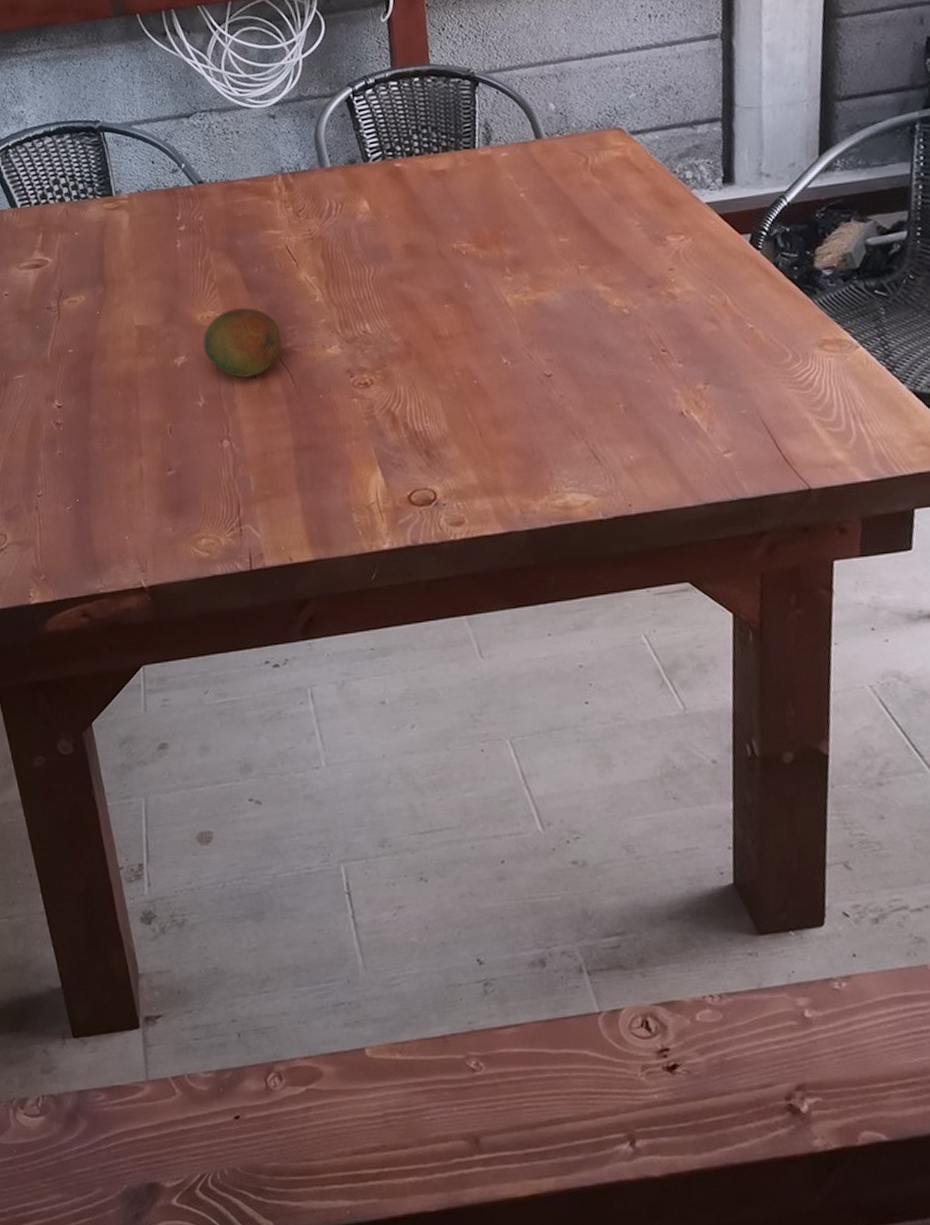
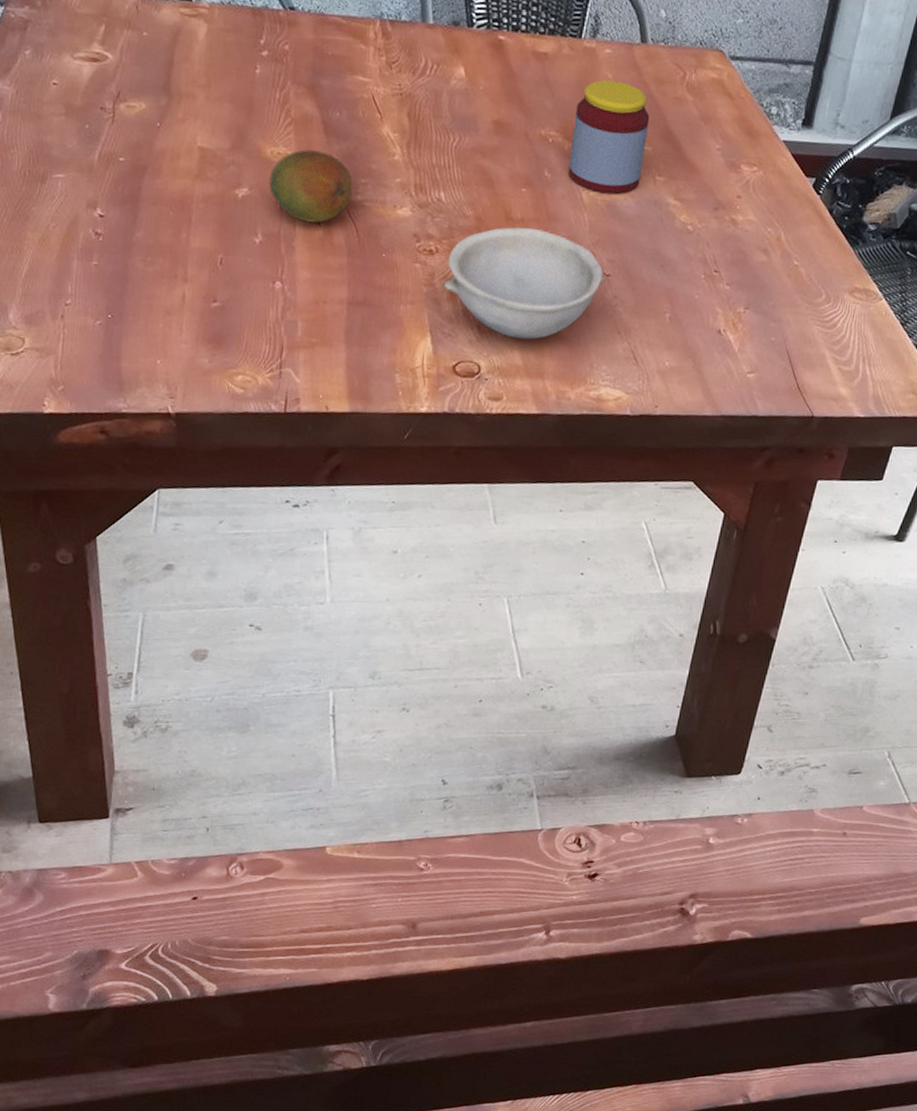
bowl: none [383,341,548,458] -> present [443,227,606,340]
jar: none [483,180,563,294] -> present [568,80,650,194]

